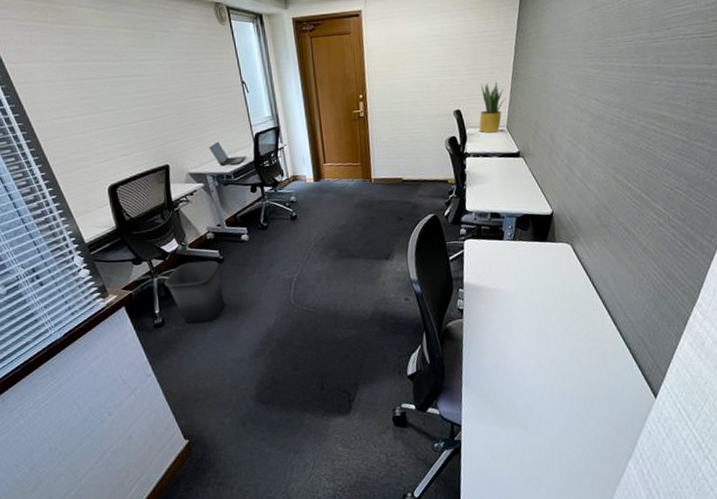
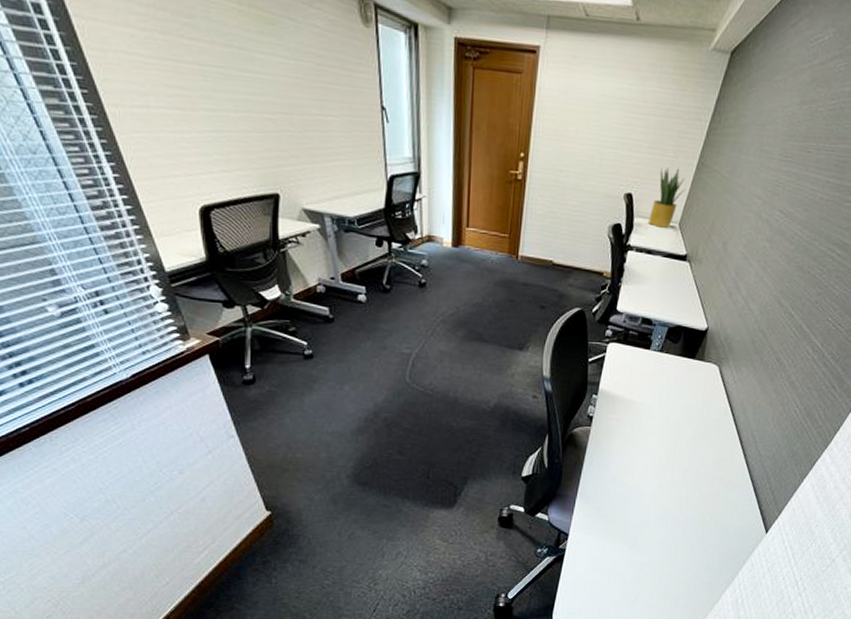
waste bin: present [164,260,225,324] -> none [259,316,329,388]
laptop: present [209,141,246,166] -> none [331,176,375,209]

